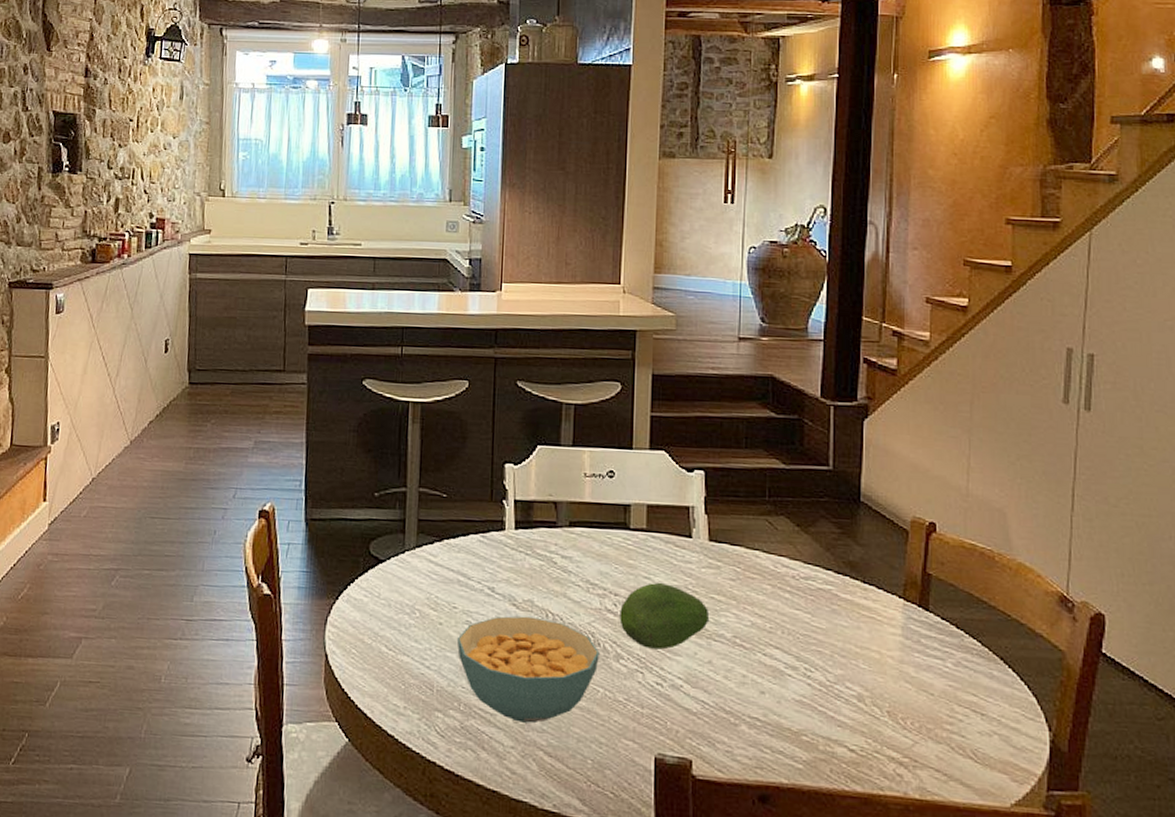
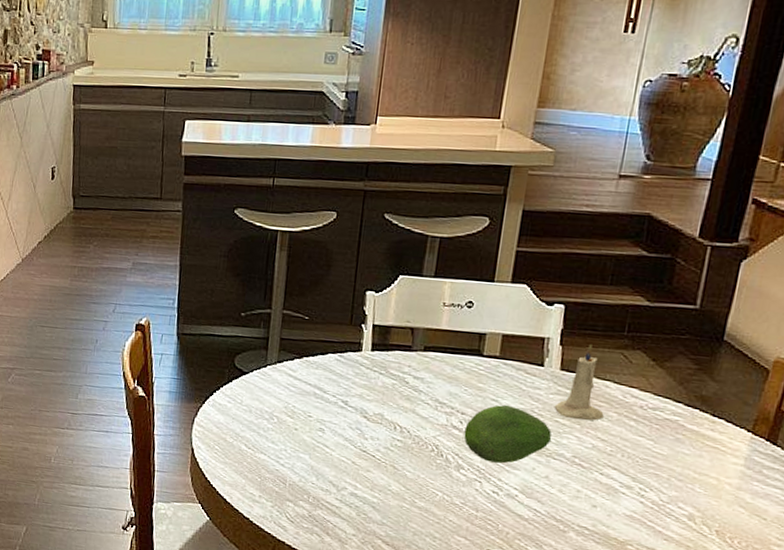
cereal bowl: present [456,616,600,724] -> none [309,426,442,517]
candle: none [707,512,758,595] -> present [554,345,604,421]

